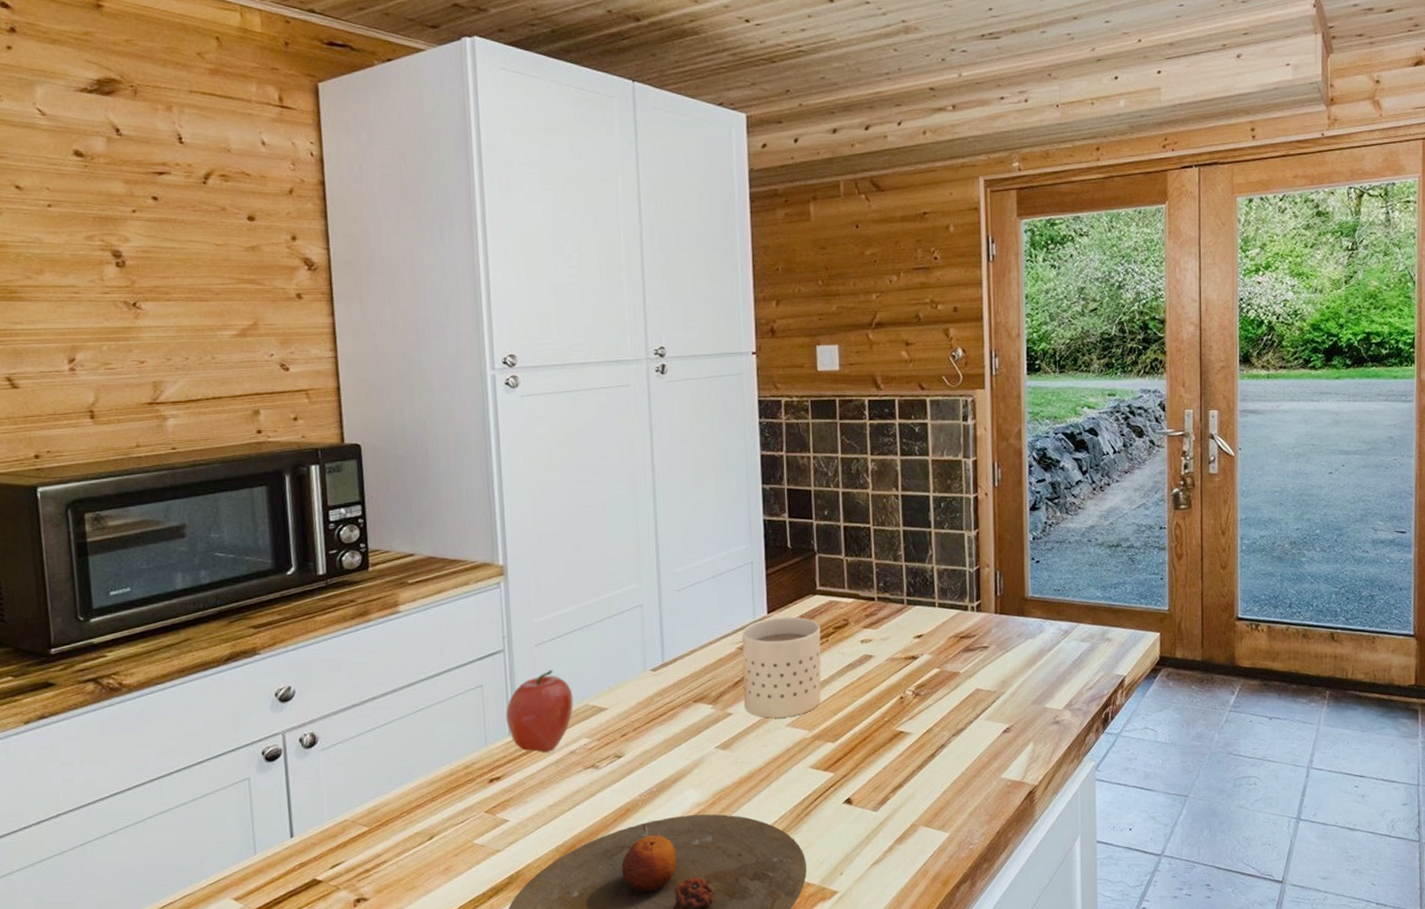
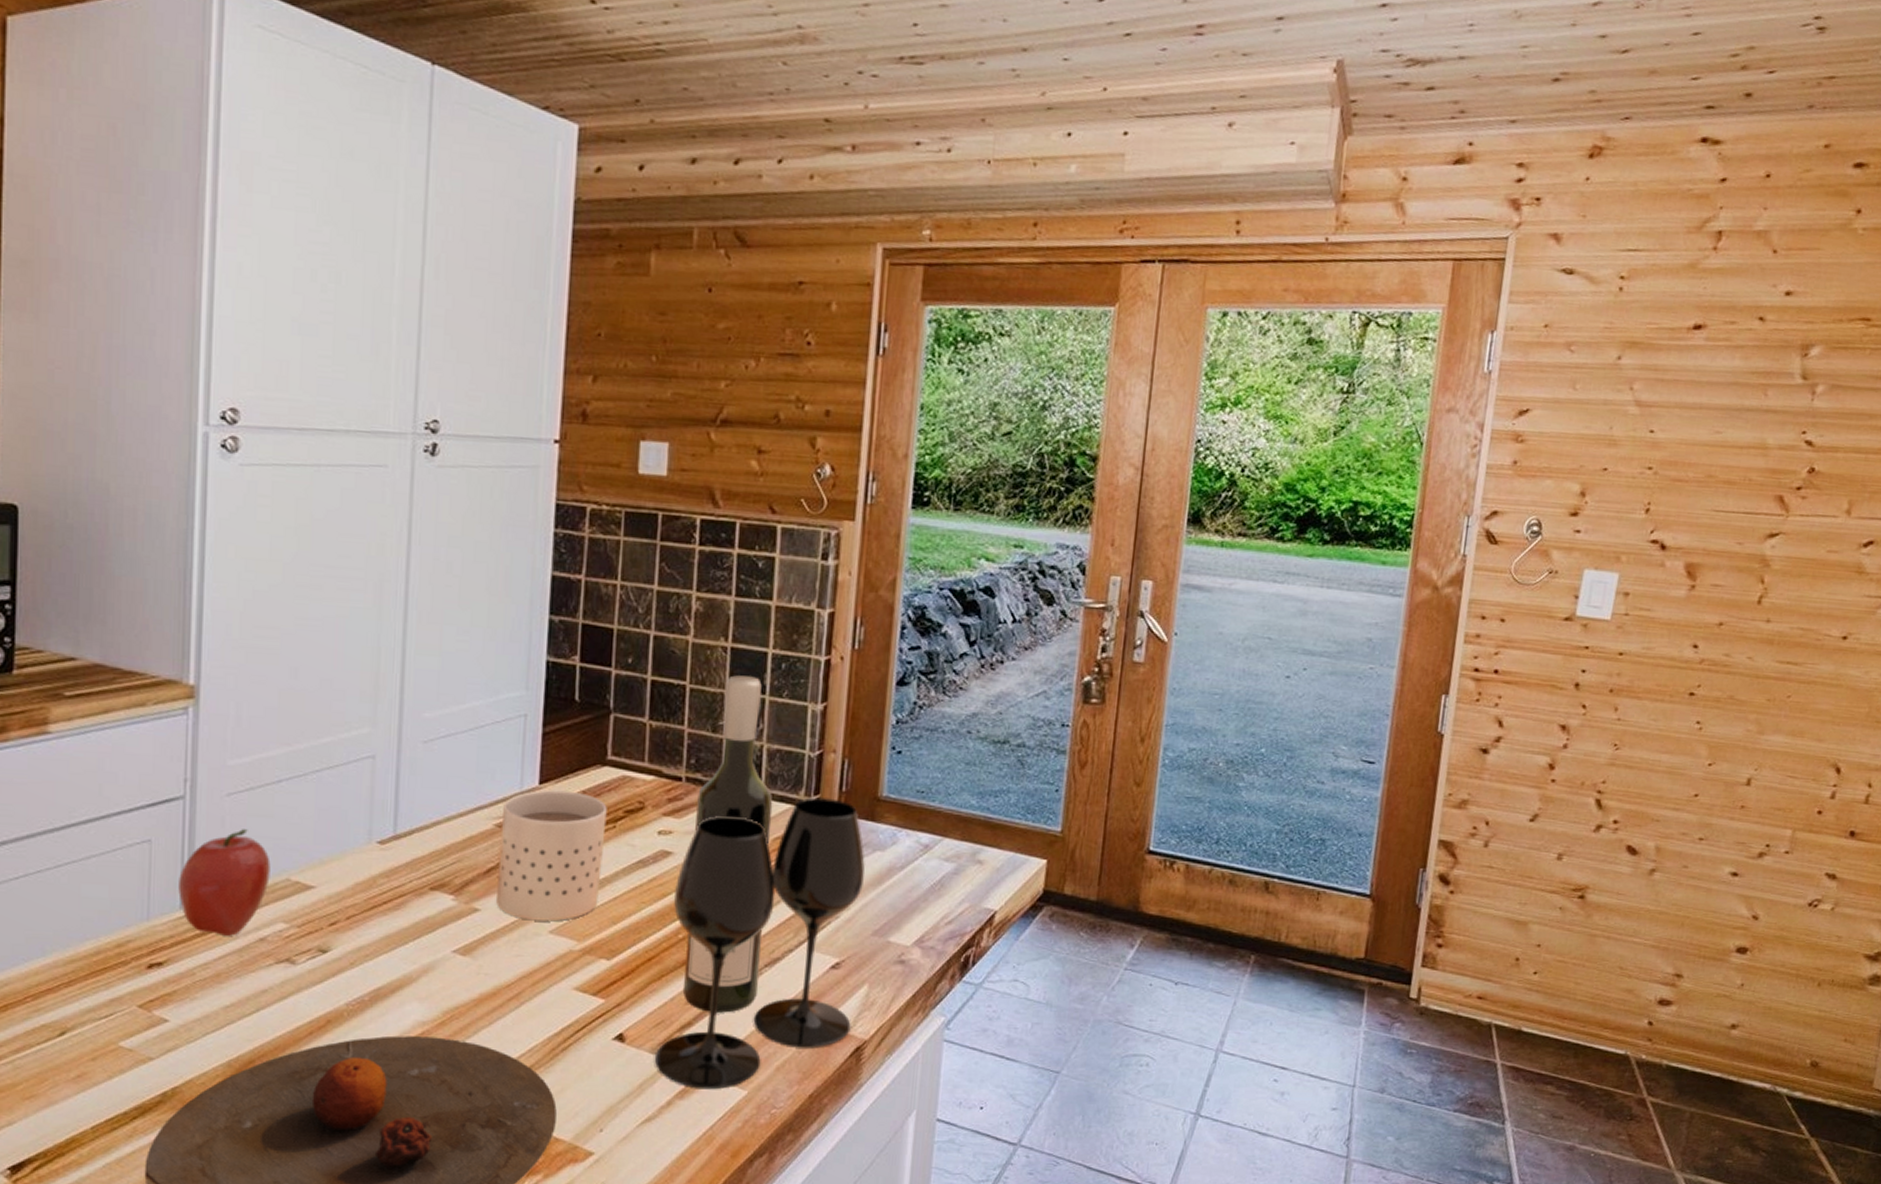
wine glass: none [877,601,1023,834] -> present [655,796,866,1089]
bottle: none [888,515,950,775] -> present [682,675,773,1013]

